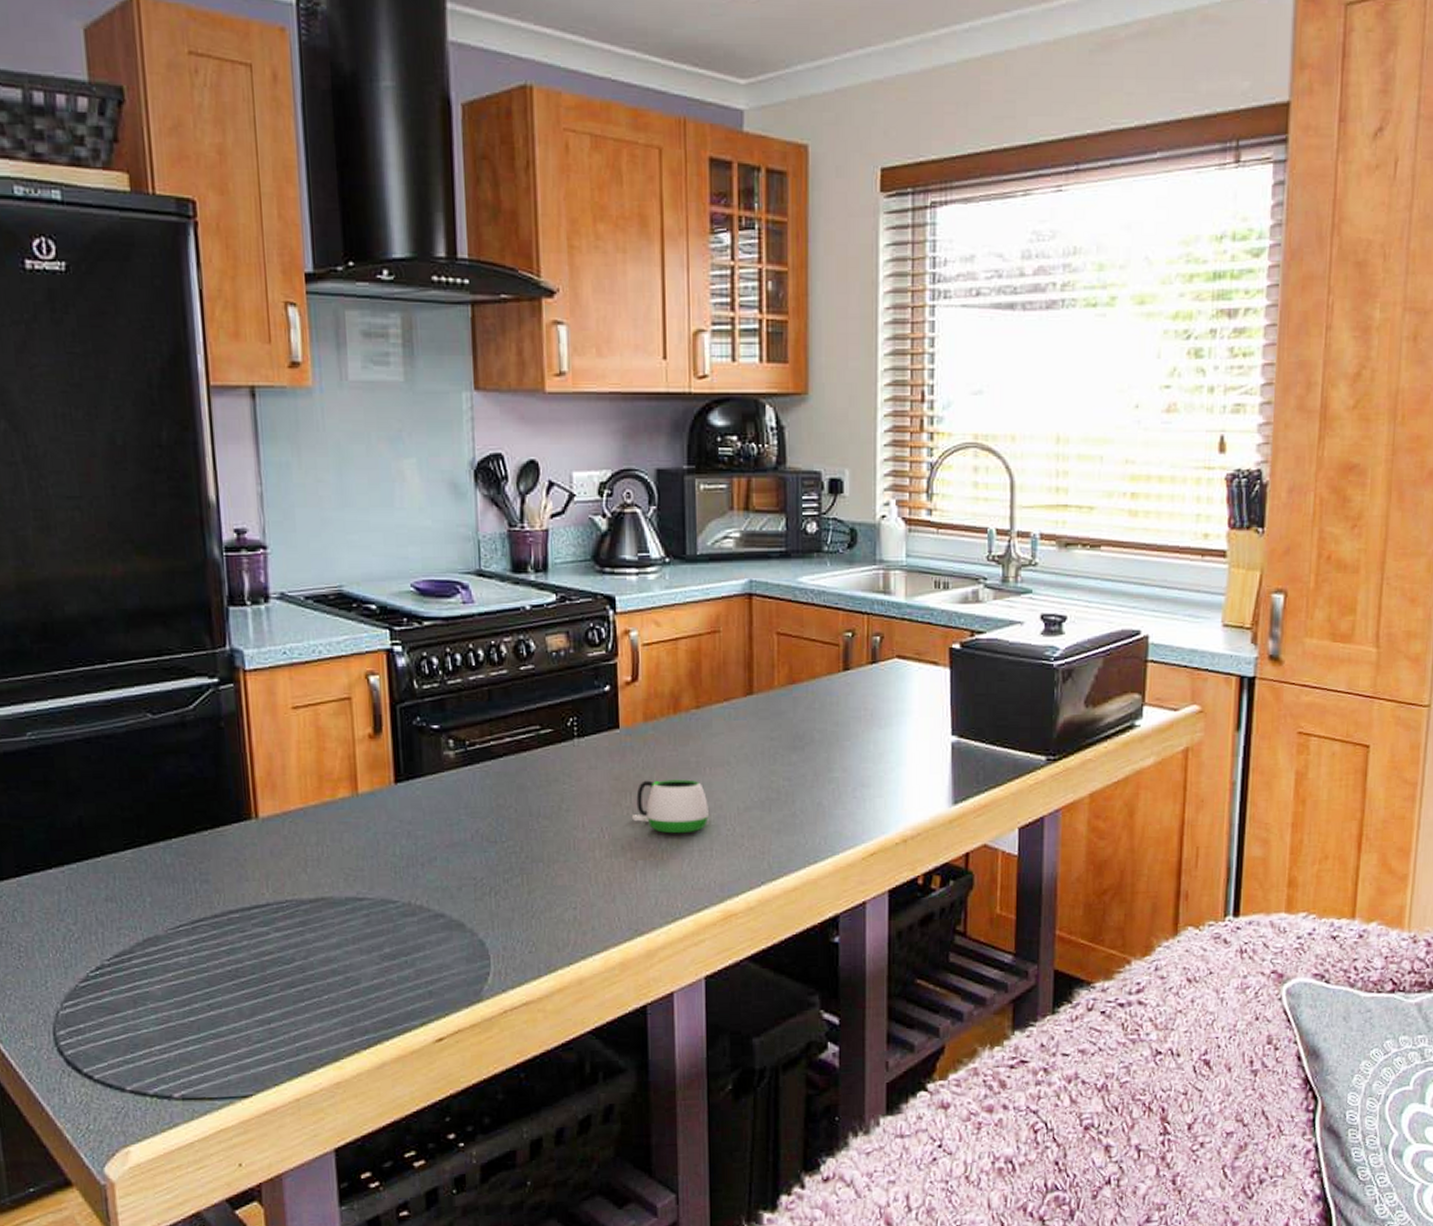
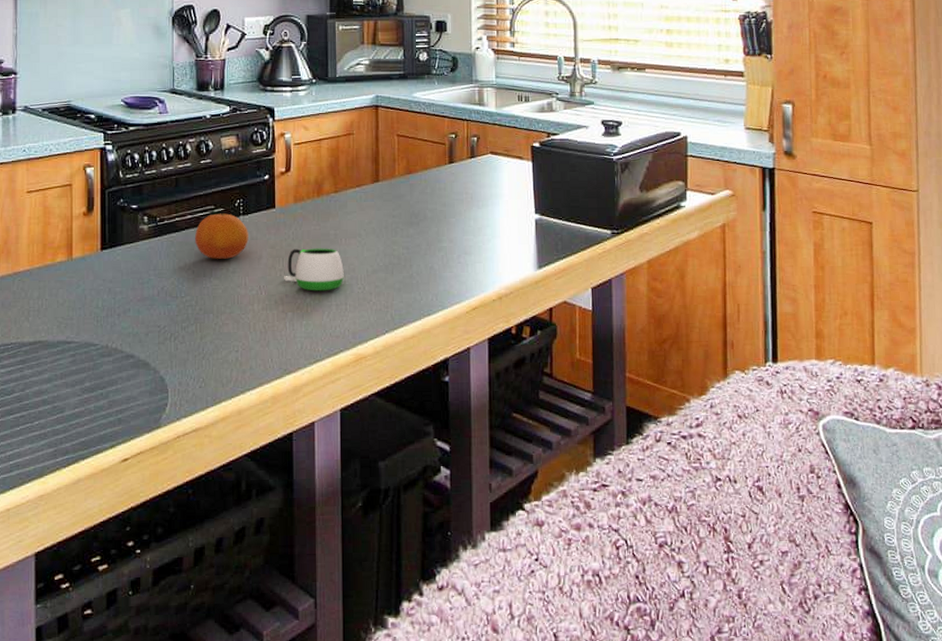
fruit: none [516,735,586,794] -> present [195,213,249,259]

